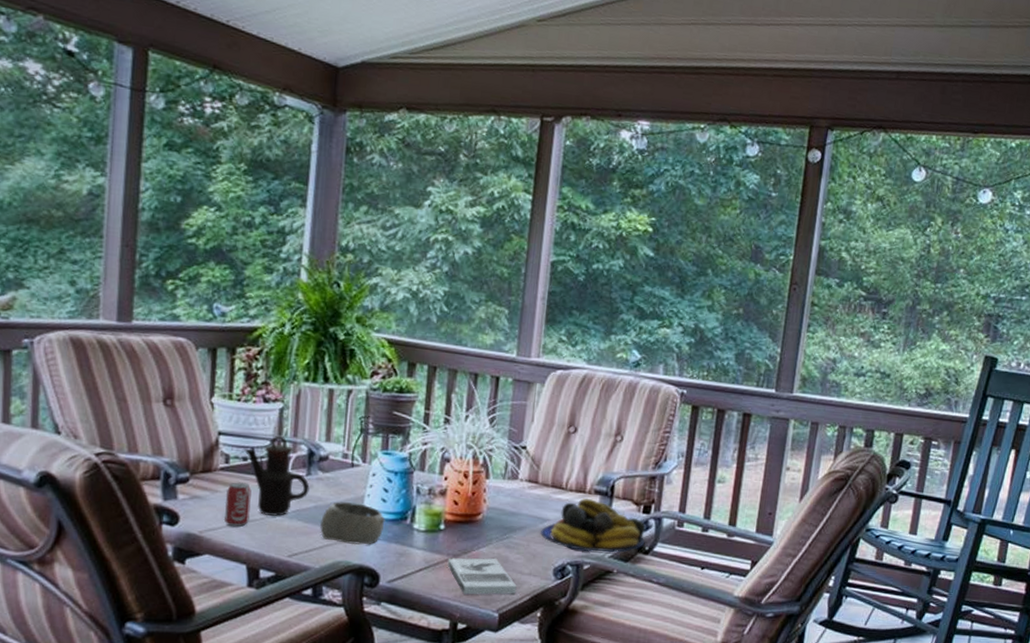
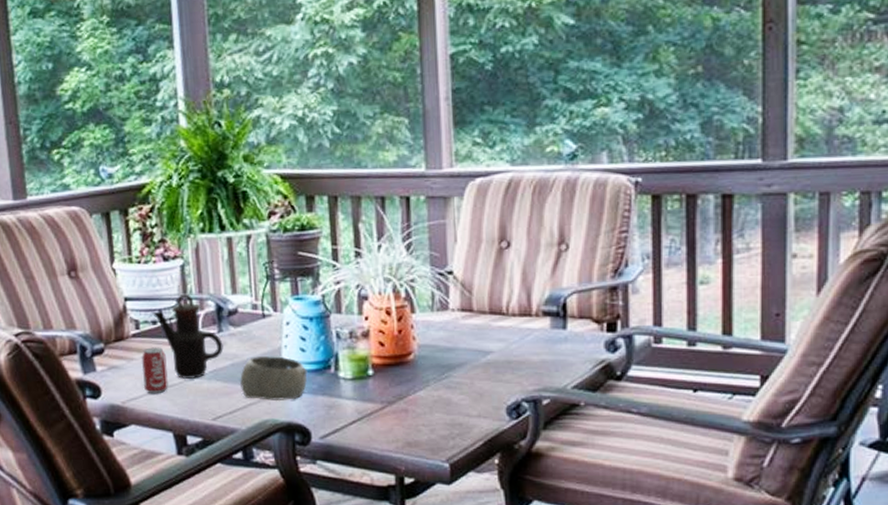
book: present [447,557,517,595] -> none [382,401,466,445]
fruit bowl: present [540,498,646,552] -> none [484,321,615,384]

